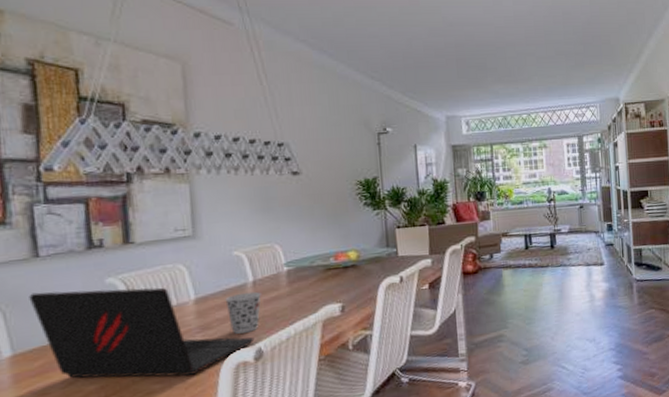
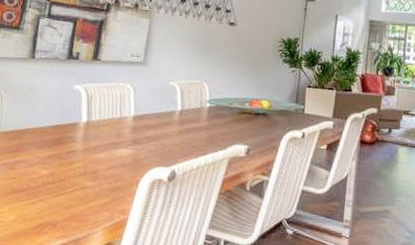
laptop: present [29,287,255,378] -> none [20,86,172,181]
cup: present [225,291,261,334] -> none [155,118,185,154]

